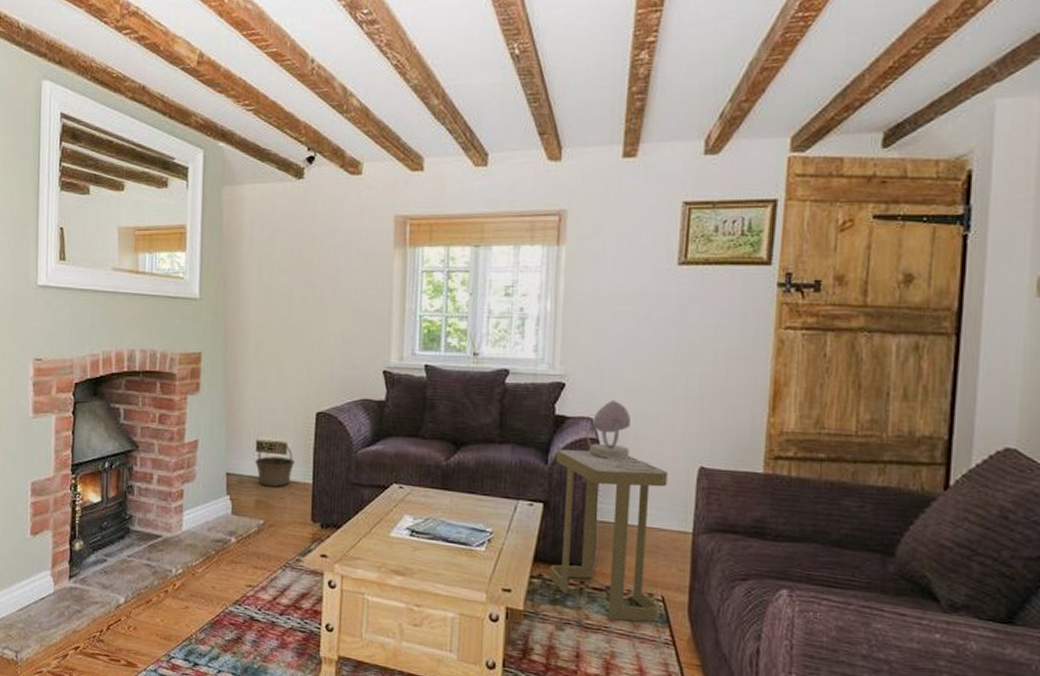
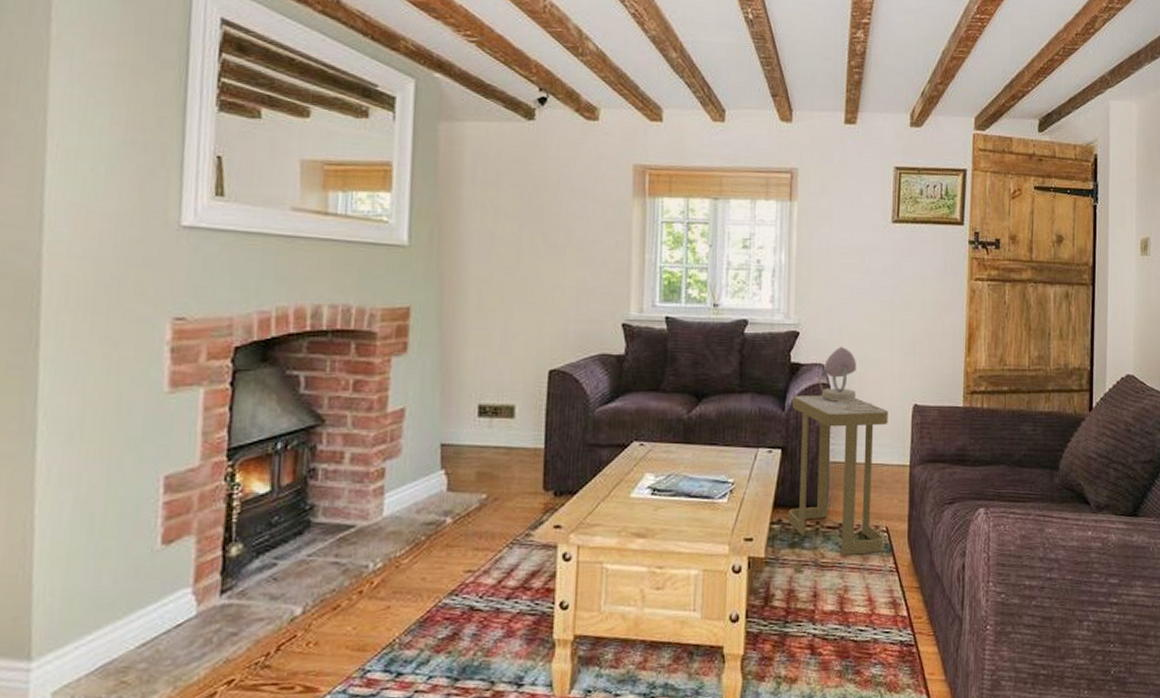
basket: present [255,441,296,488] -> none [476,404,525,456]

